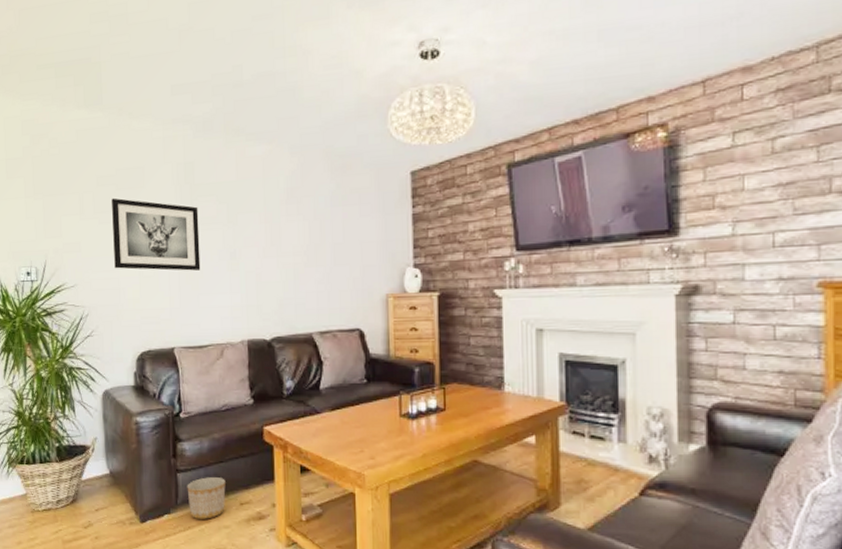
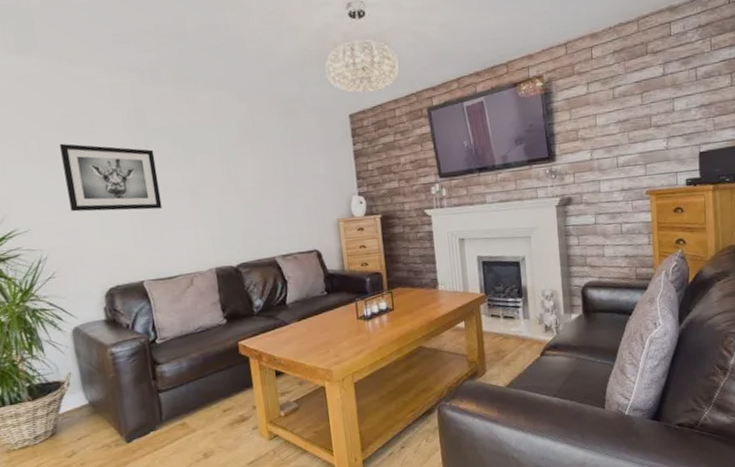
planter: present [187,477,226,519] -> none [169,391,209,431]

